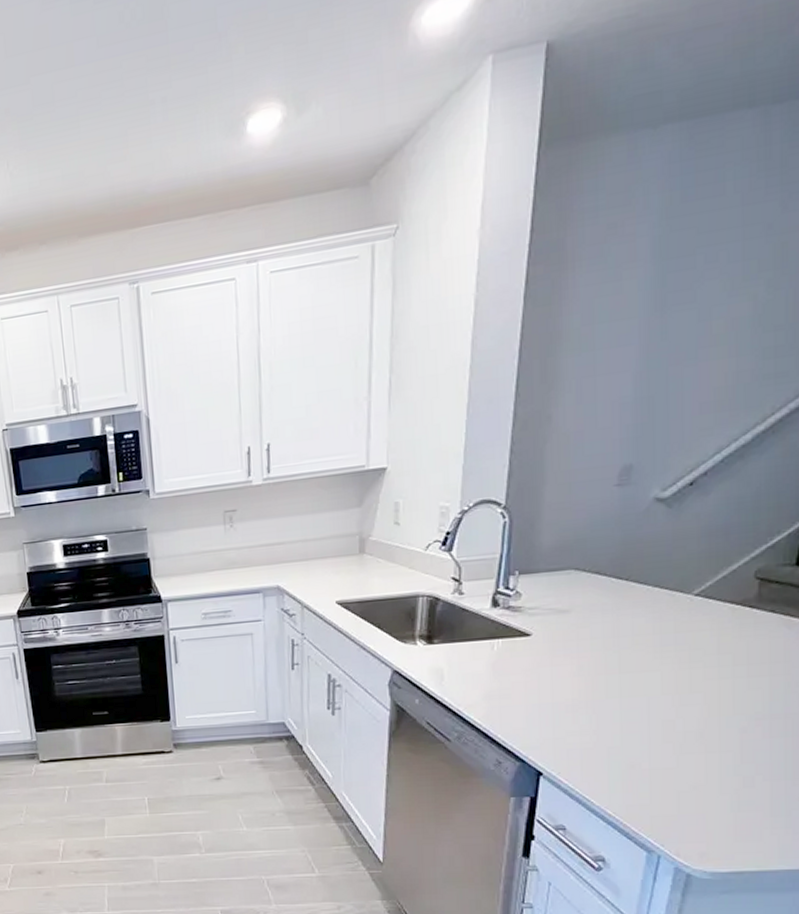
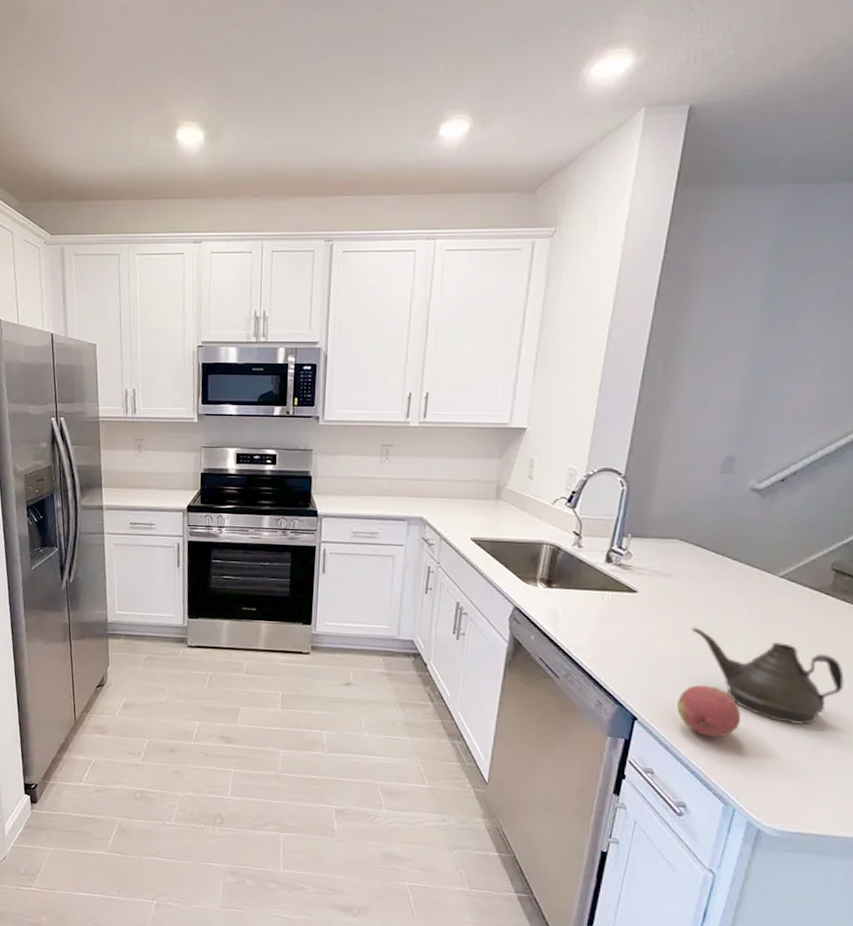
fruit: none [586,727,661,783] -> present [677,685,741,738]
teapot: none [596,665,777,757] -> present [691,627,844,725]

